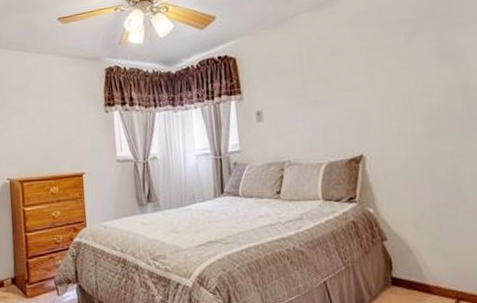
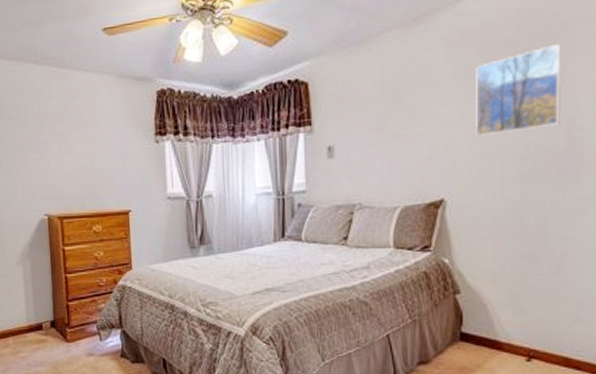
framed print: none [378,20,457,100] -> present [476,43,561,137]

